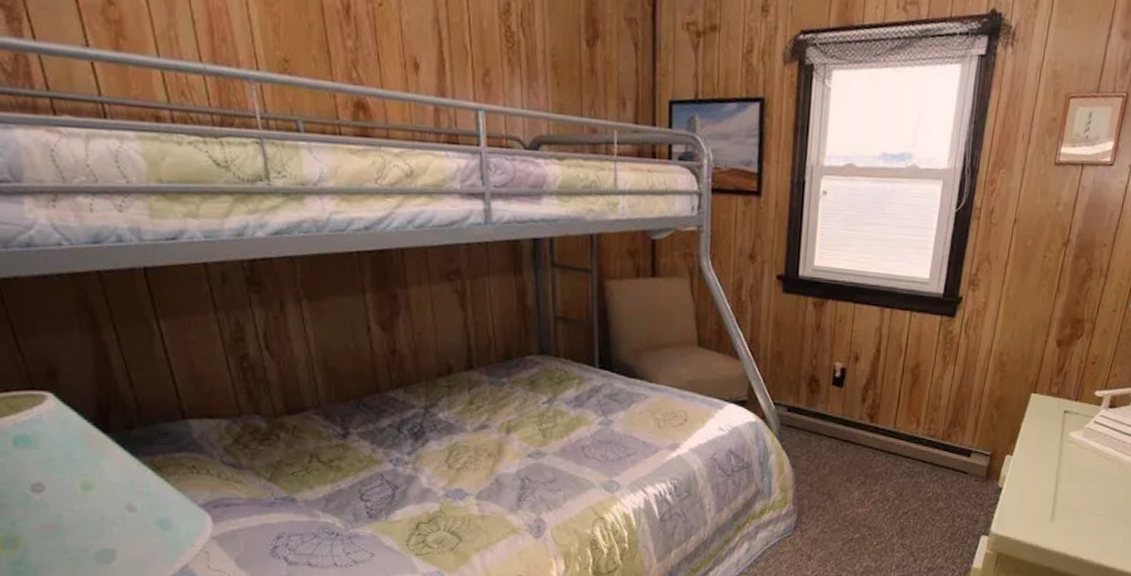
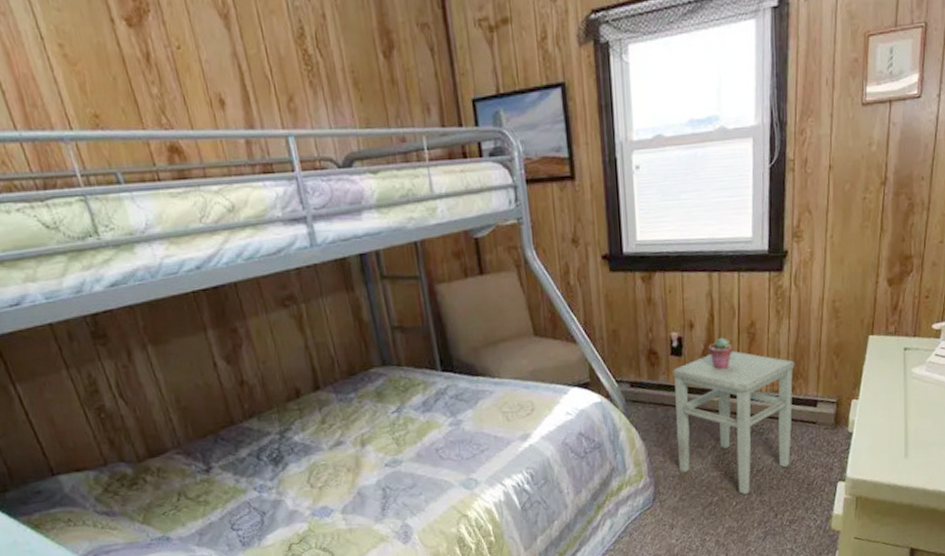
stool: none [825,390,955,535] -> present [672,351,795,494]
potted succulent: none [870,374,896,407] -> present [708,337,734,370]

